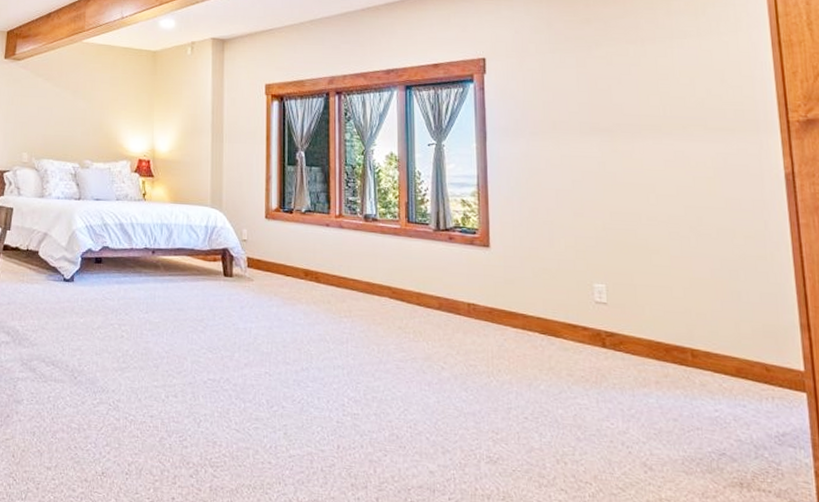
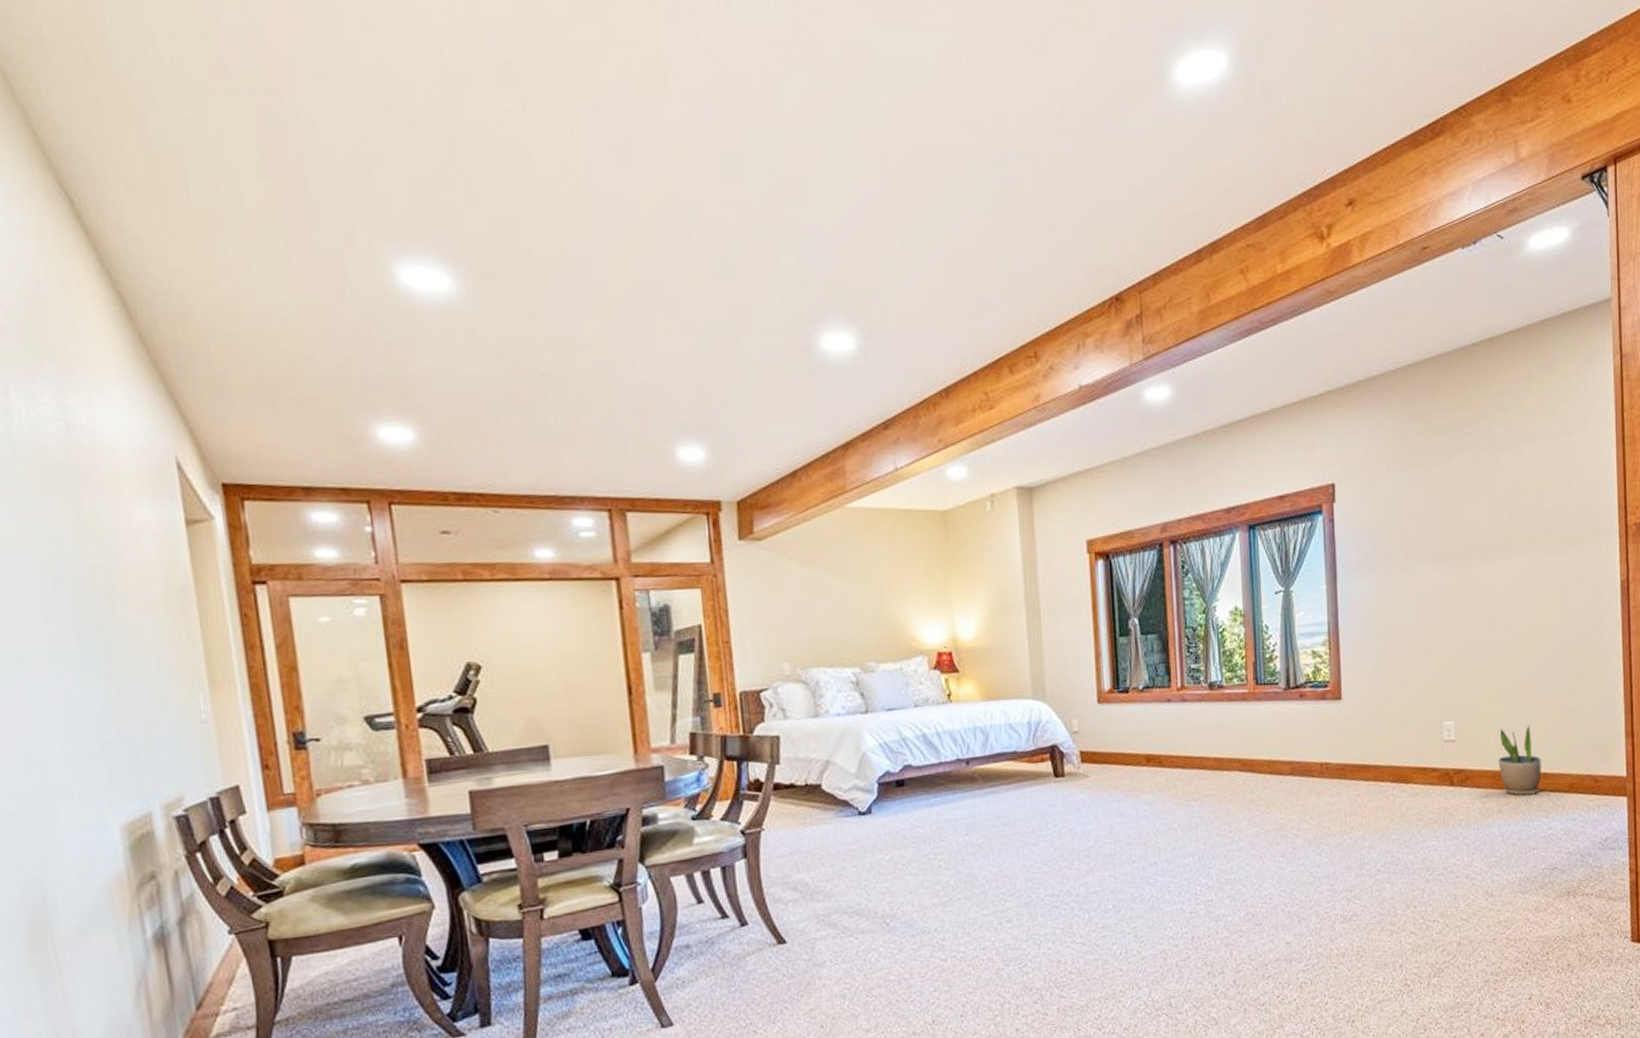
potted plant: none [655,299,704,372] -> present [1499,725,1542,796]

